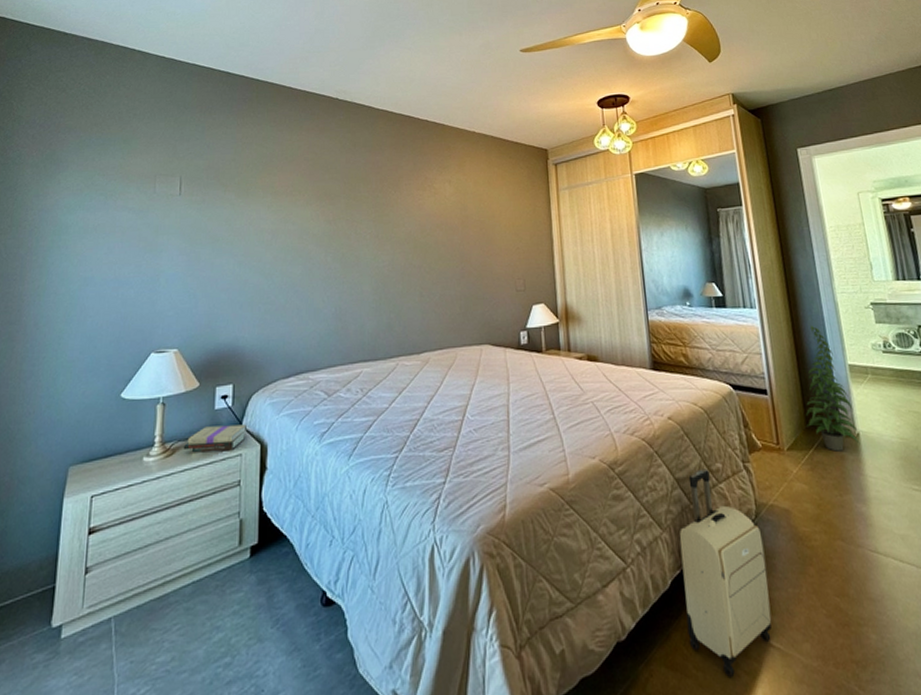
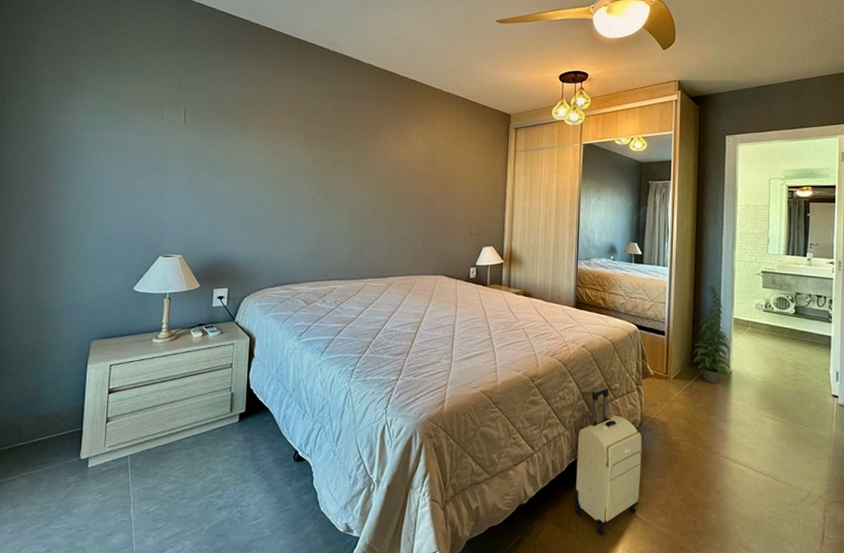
books: present [183,424,246,453] -> none [185,319,239,340]

